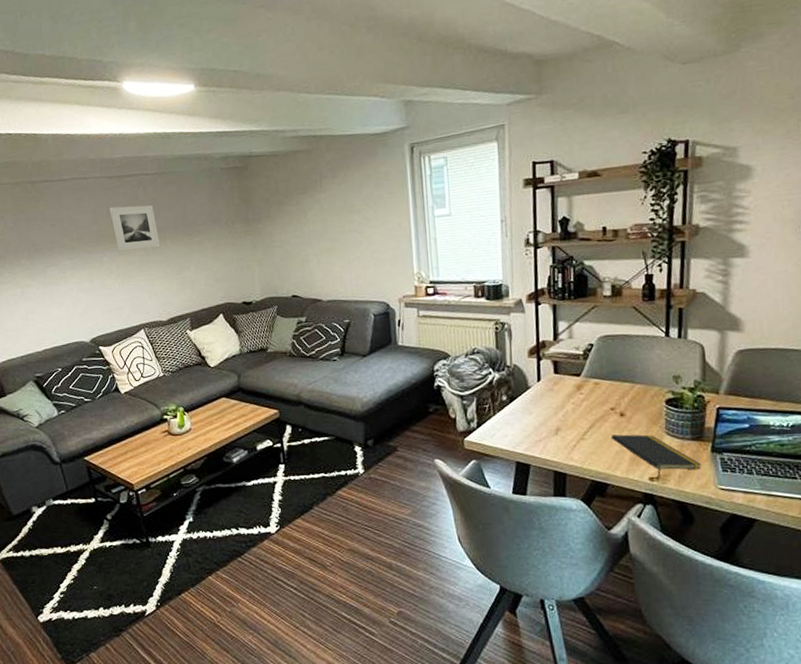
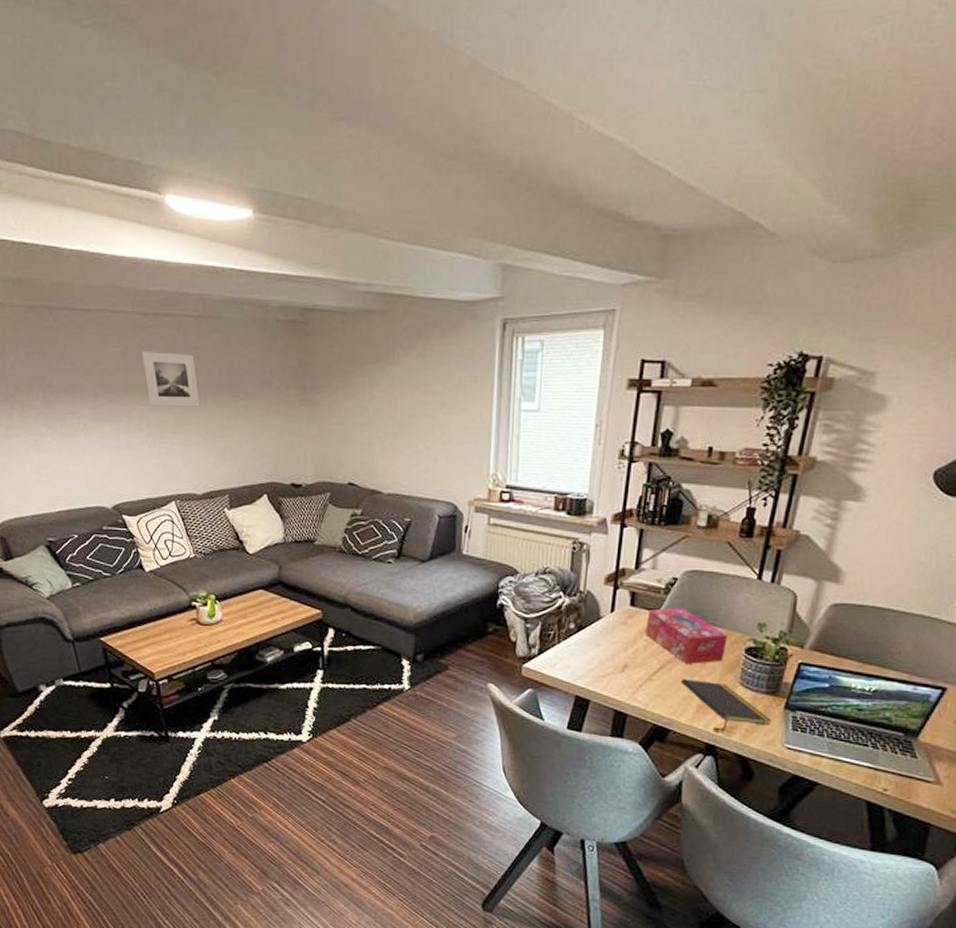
tissue box: none [571,370,648,422] -> present [646,608,728,665]

